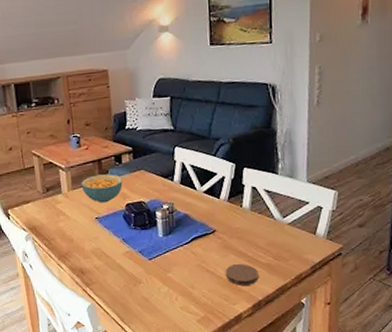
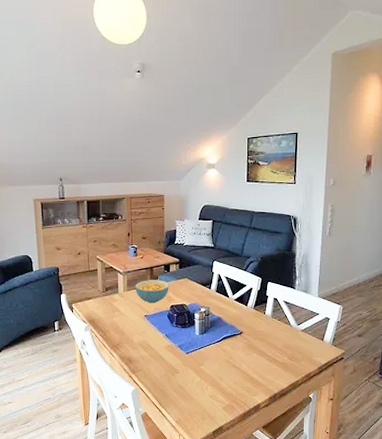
coaster: present [225,263,259,286] -> none [248,361,275,380]

